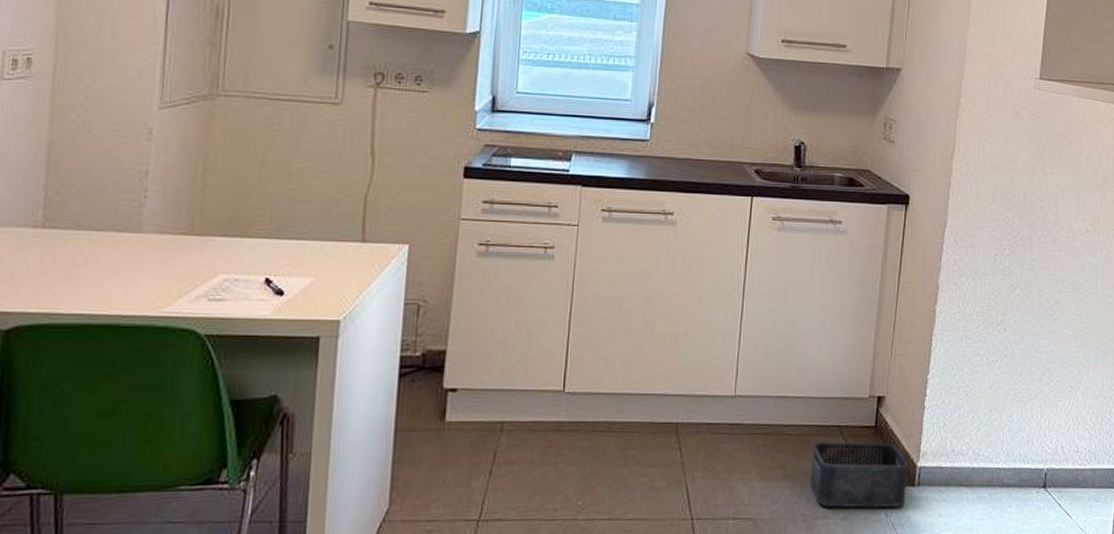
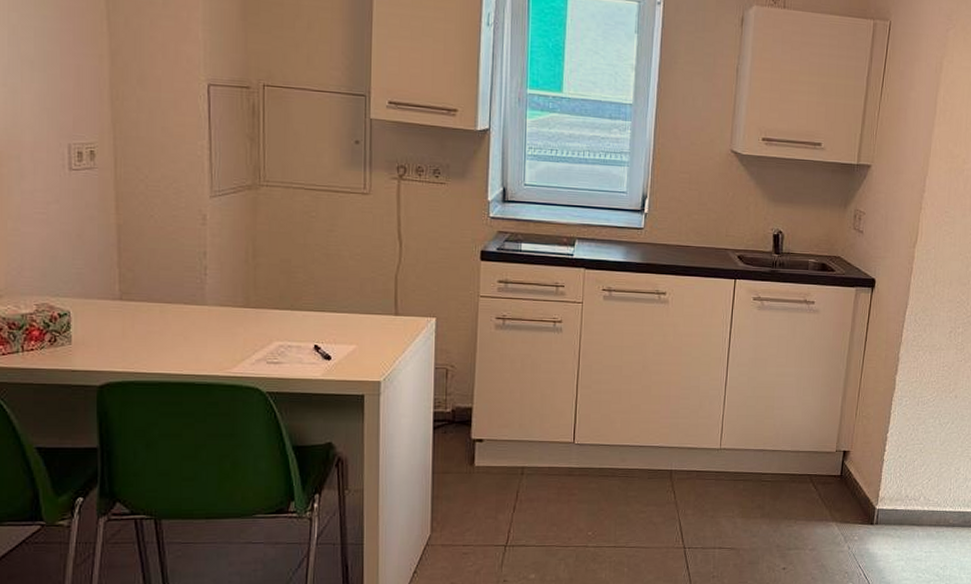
storage bin: present [810,442,908,508] -> none [784,488,868,542]

